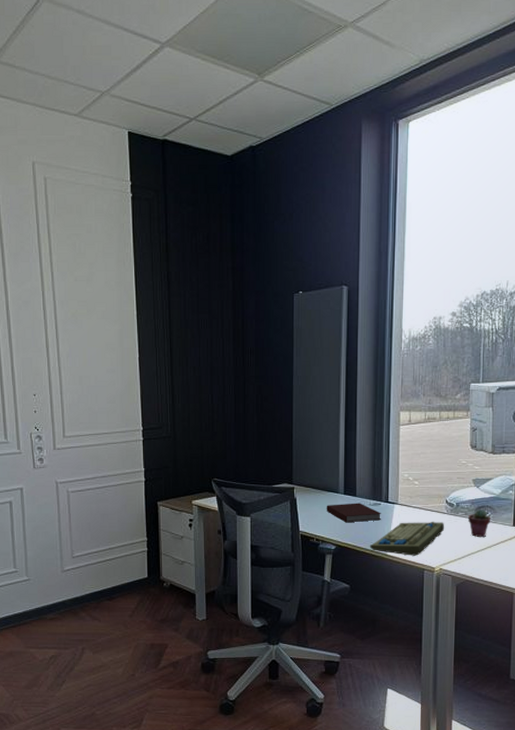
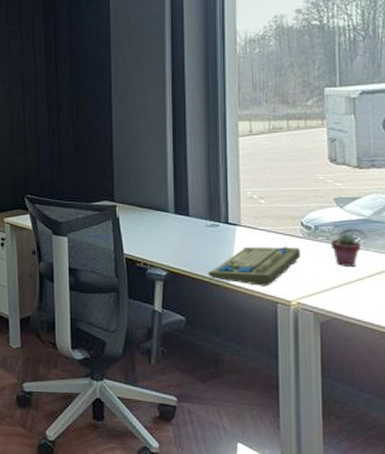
notebook: present [326,503,381,523] -> none [154,223,220,246]

